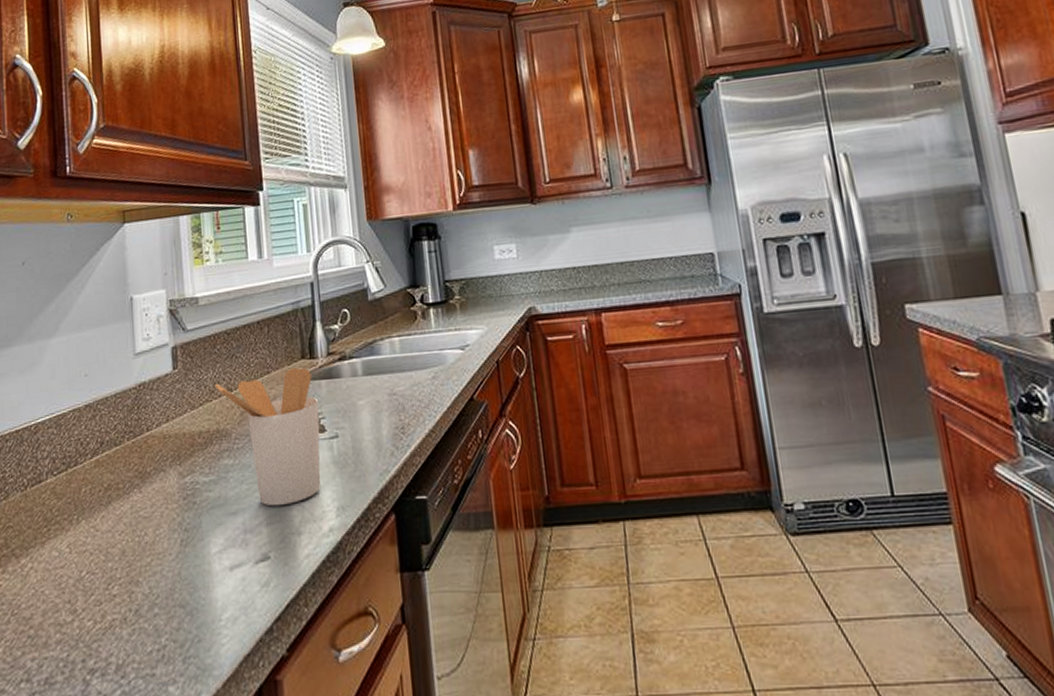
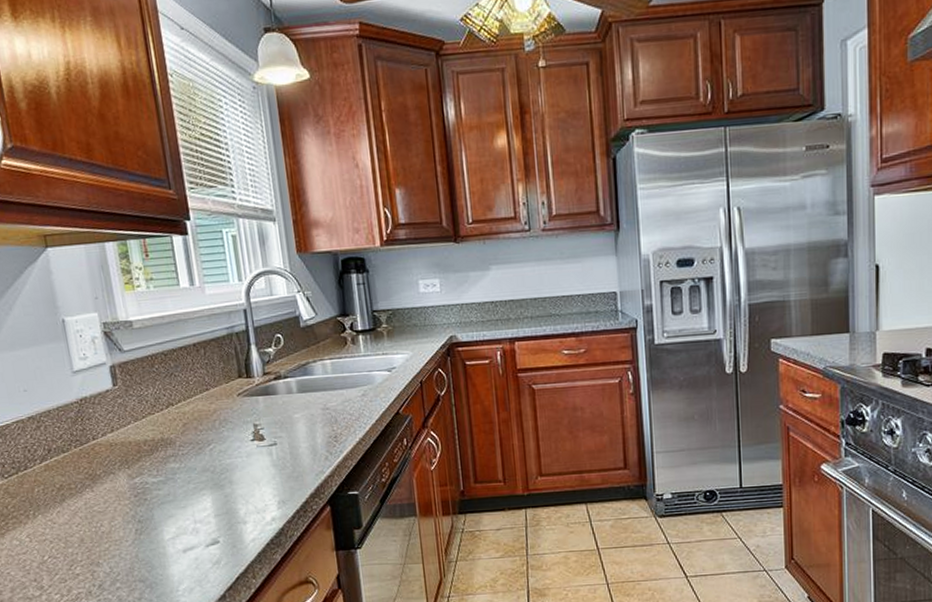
utensil holder: present [214,367,321,507] -> none [155,385,262,502]

